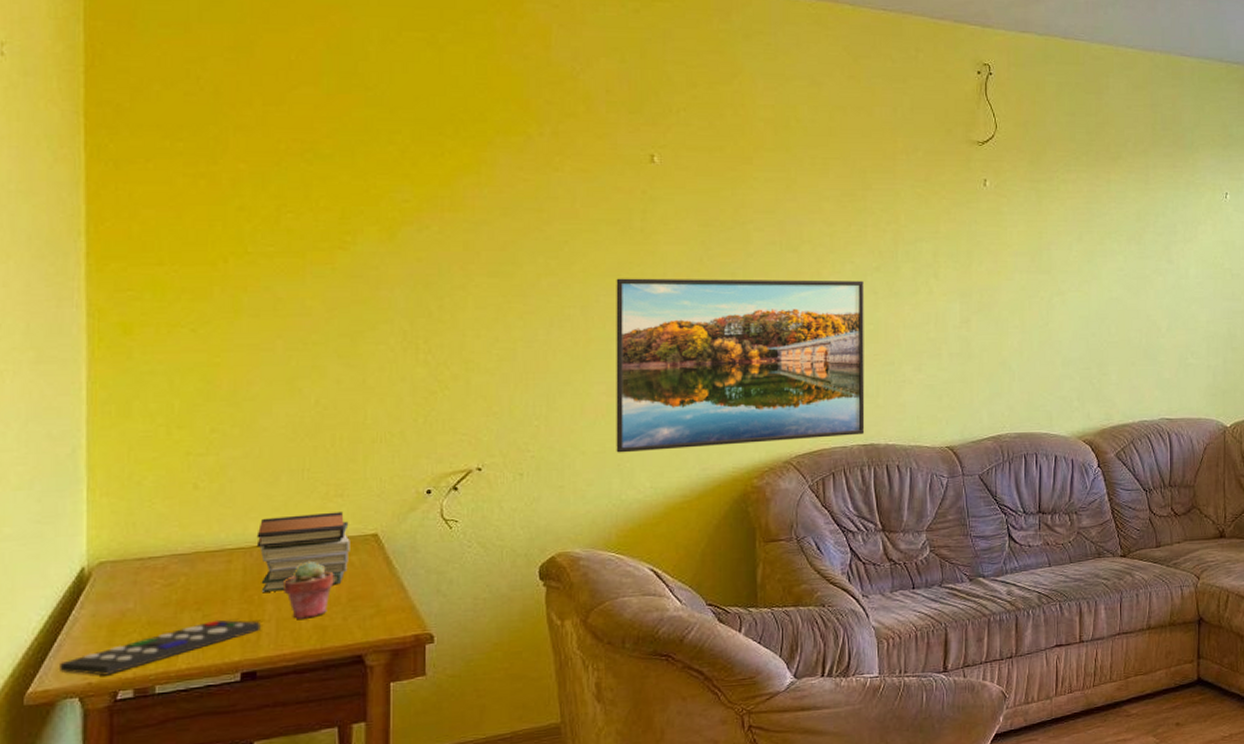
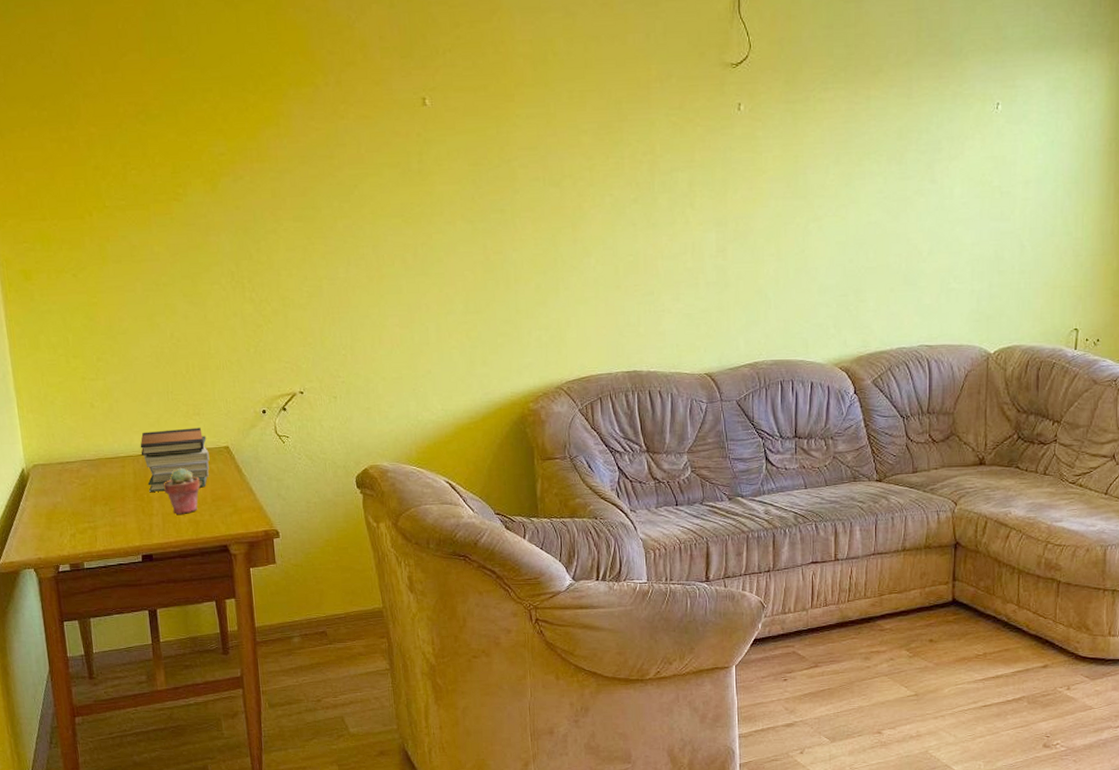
remote control: present [60,619,261,676] -> none [18,512,152,553]
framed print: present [616,278,865,453] -> none [400,213,628,379]

